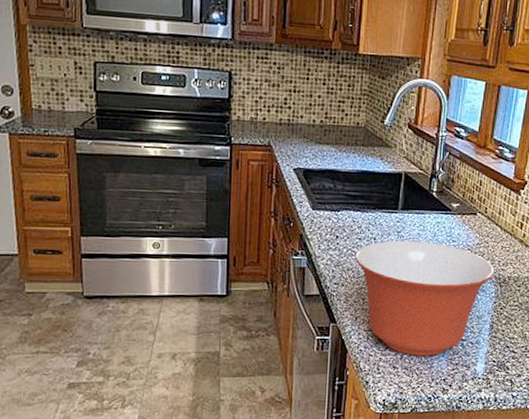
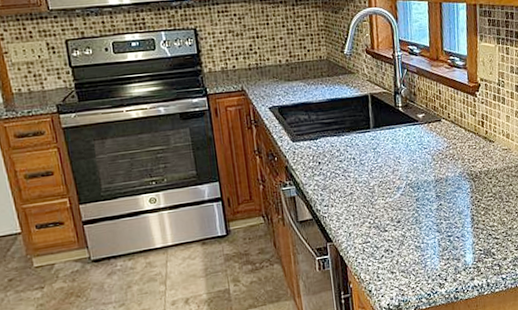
mixing bowl: present [355,240,495,356] -> none [338,152,467,259]

